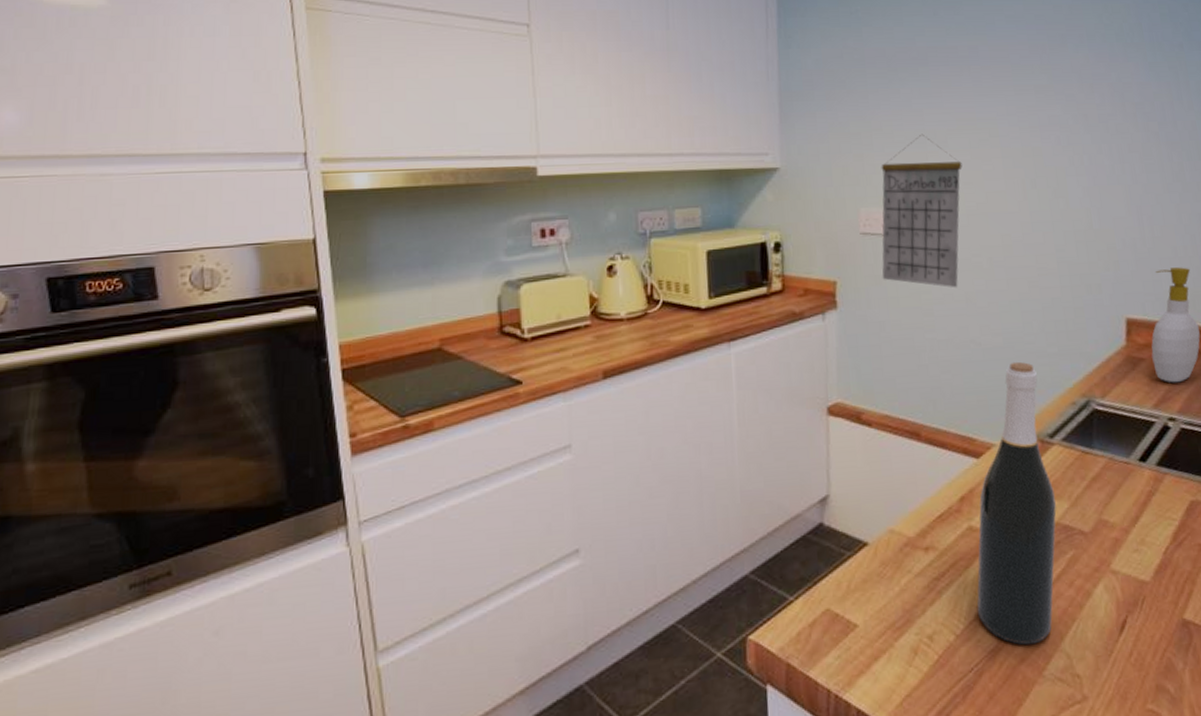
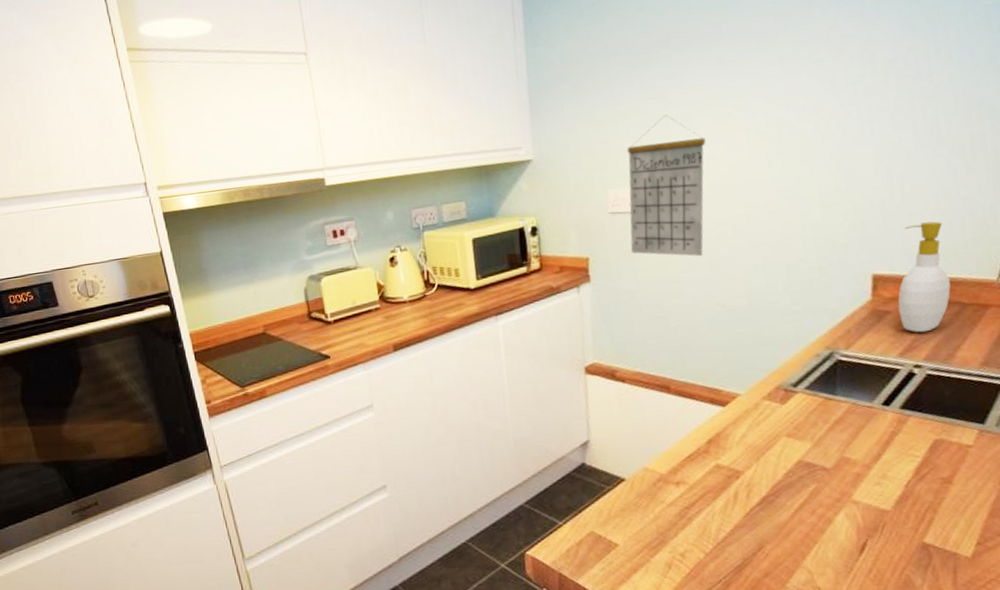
wine bottle: present [977,361,1057,646] -> none [724,320,800,563]

